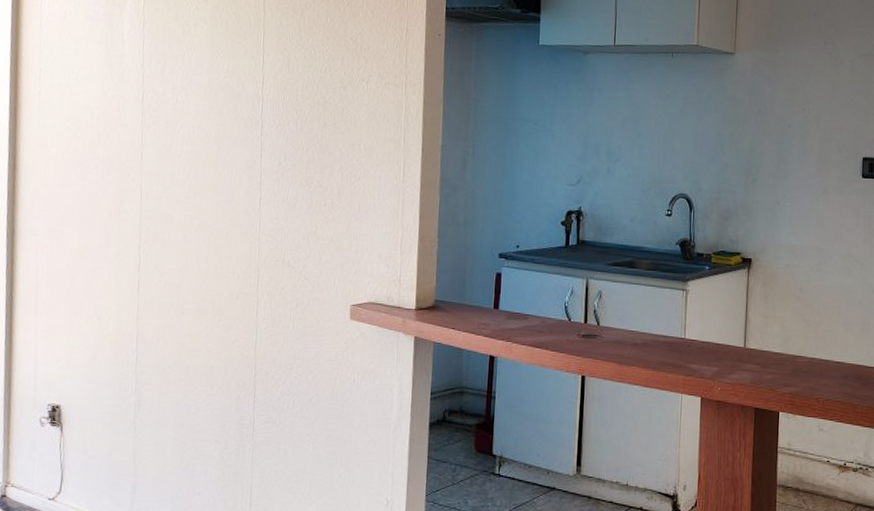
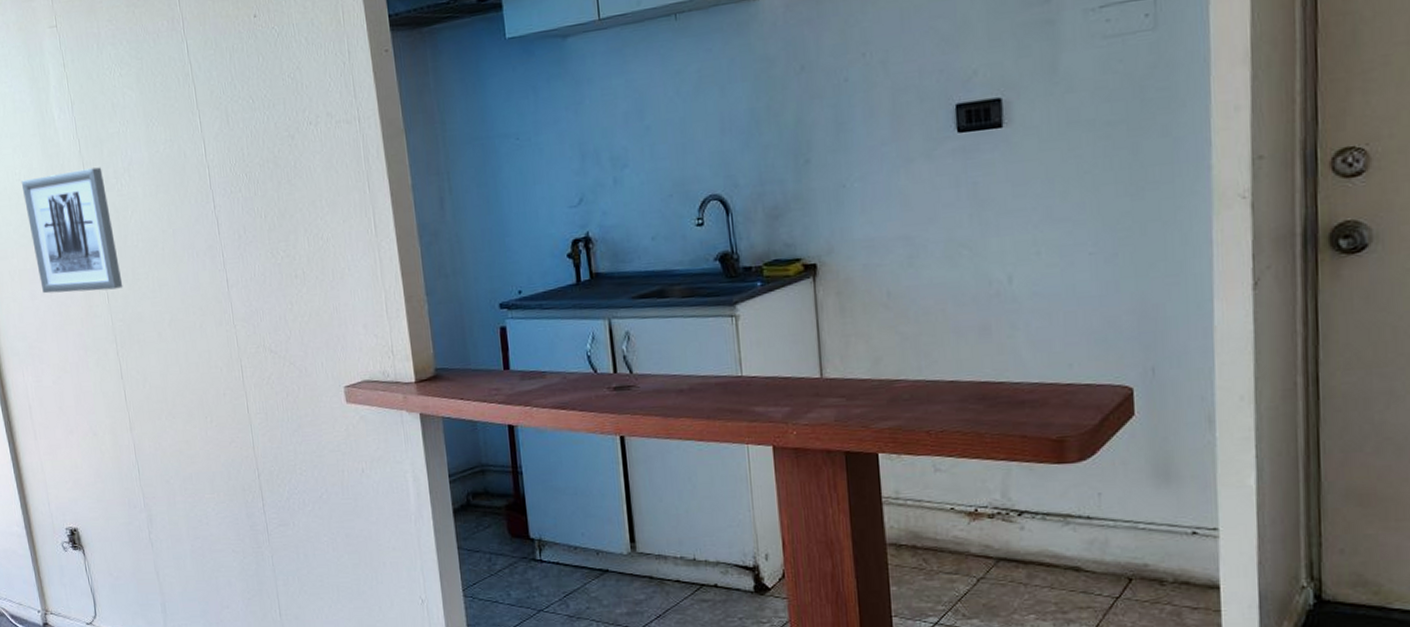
wall art: none [75,80,161,190] -> present [21,167,123,294]

